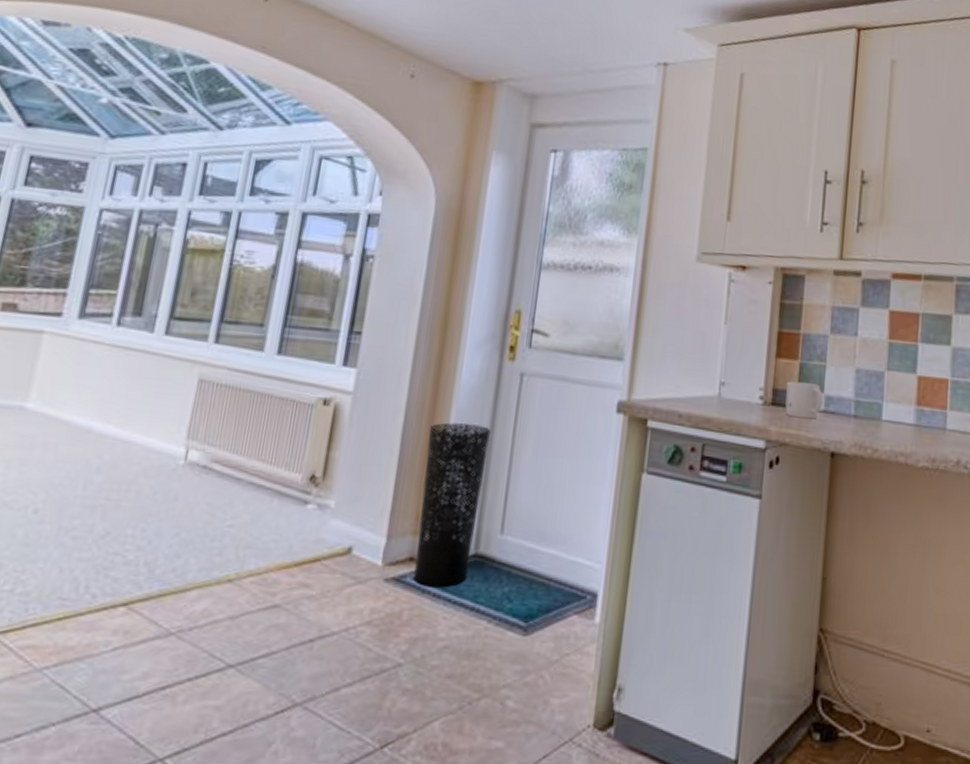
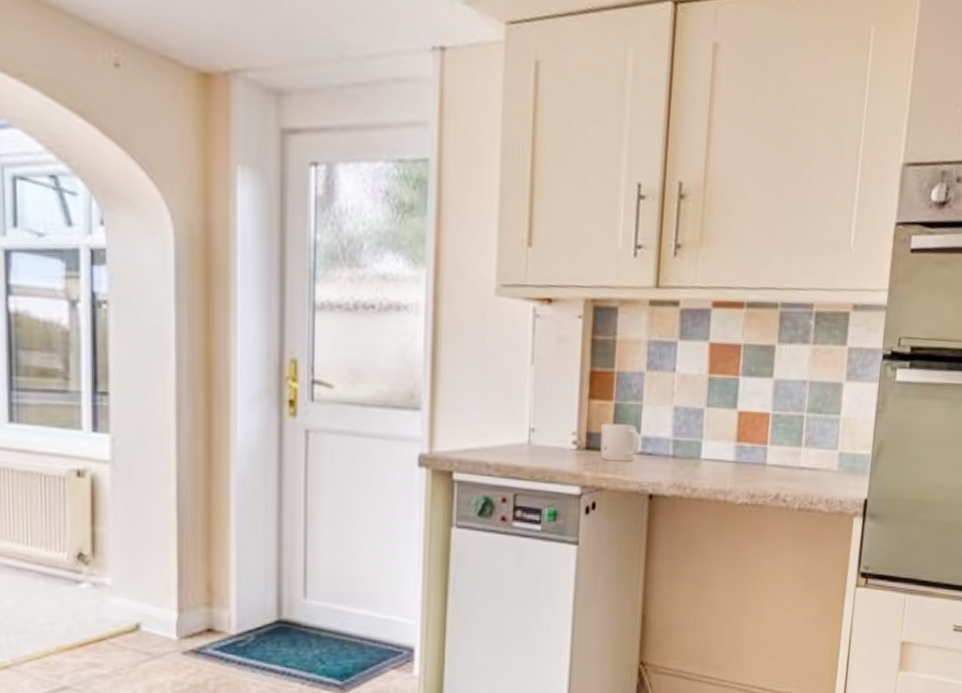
umbrella stand: present [413,423,491,588] -> none [209,488,278,656]

